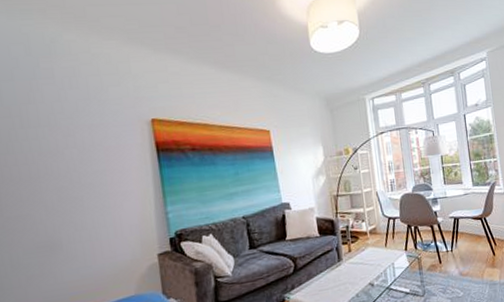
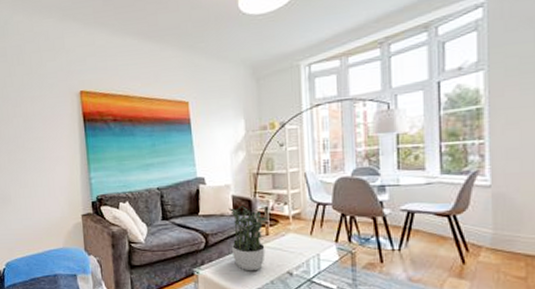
potted plant: none [314,226,350,289] -> present [229,205,268,271]

